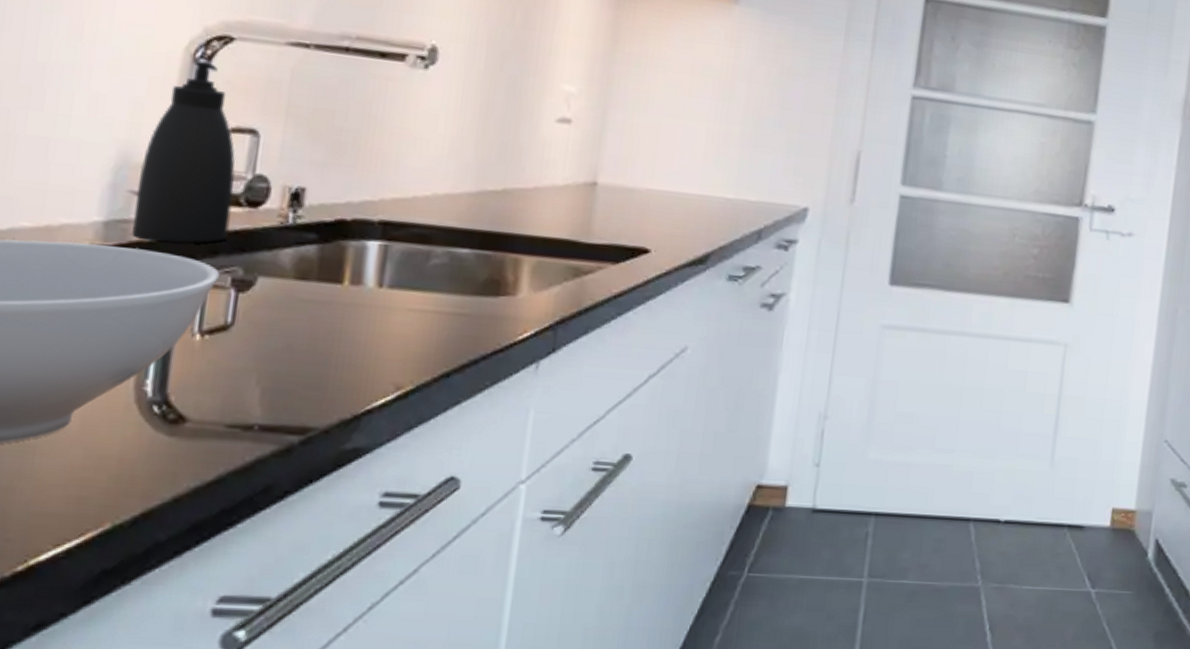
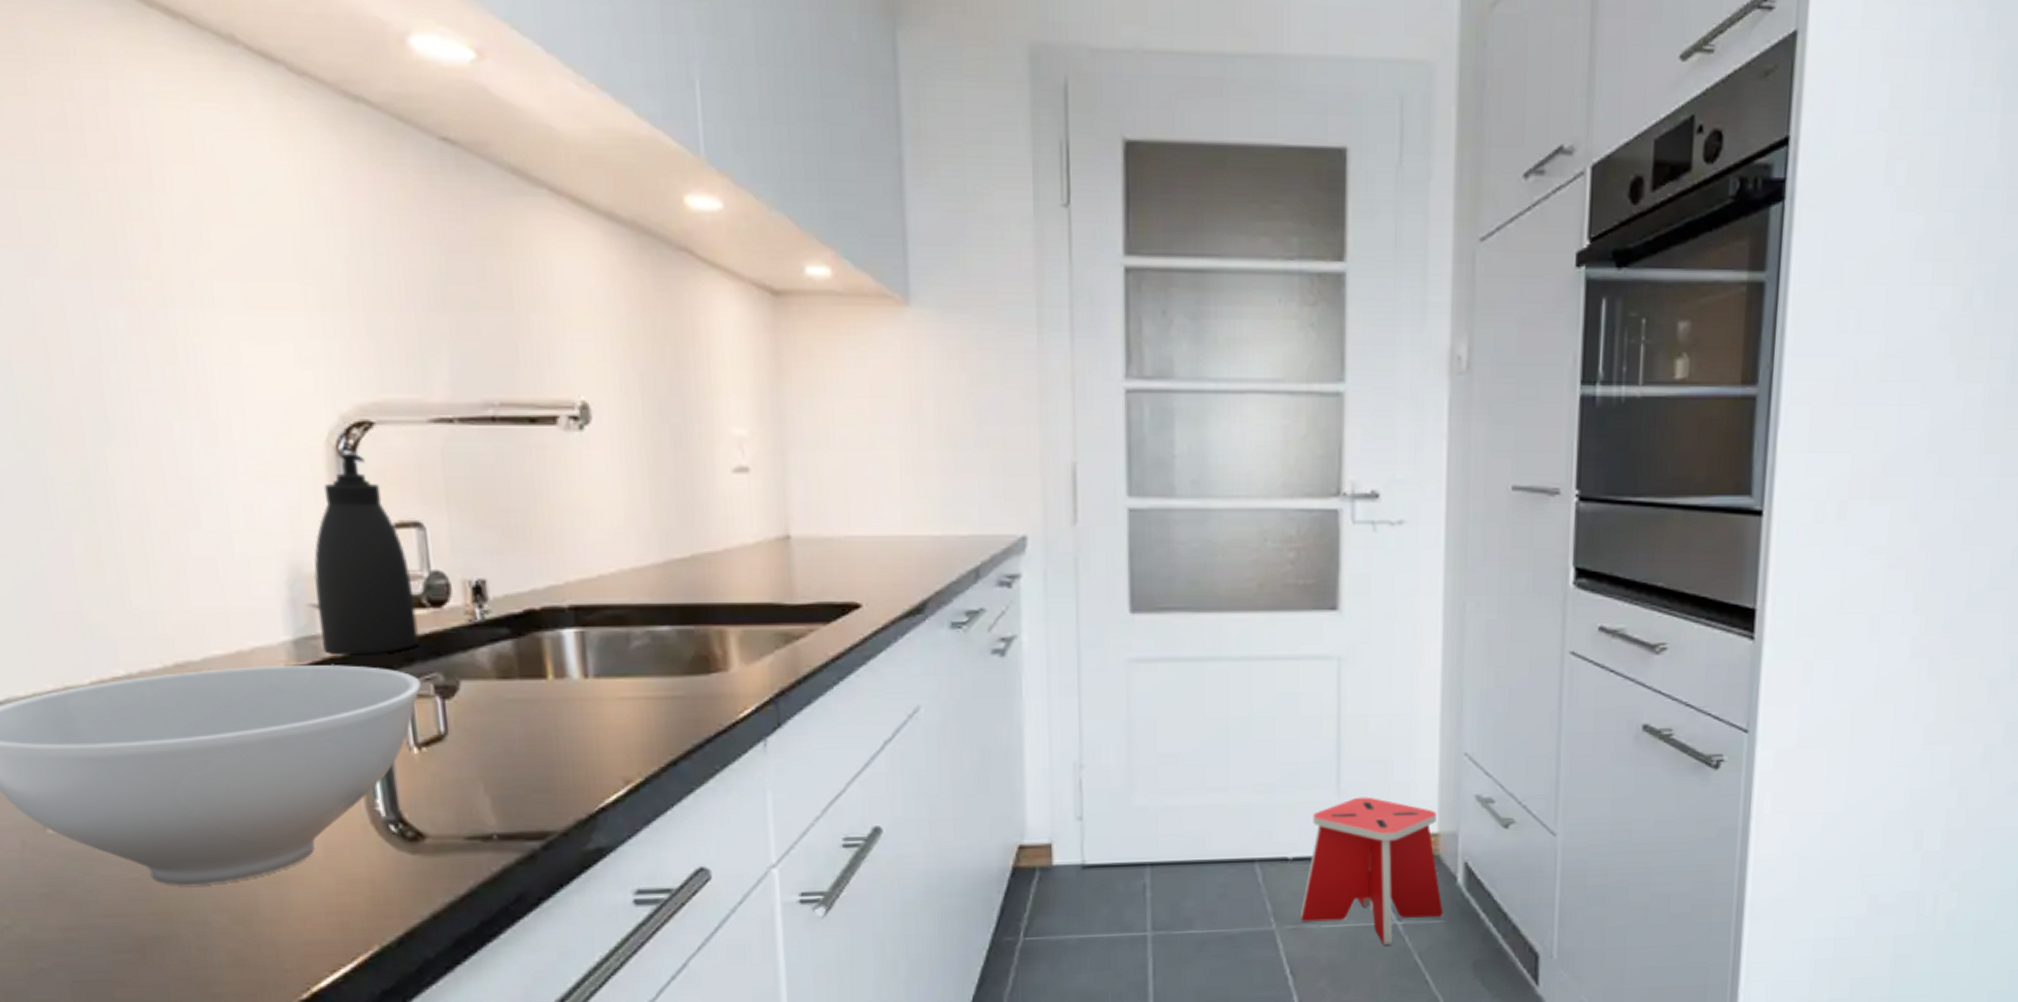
step stool: none [1004,470,1136,611] -> present [1299,797,1444,946]

